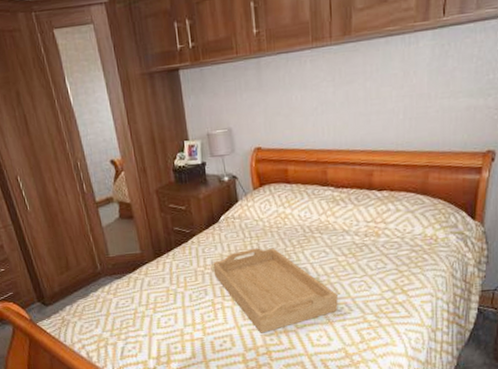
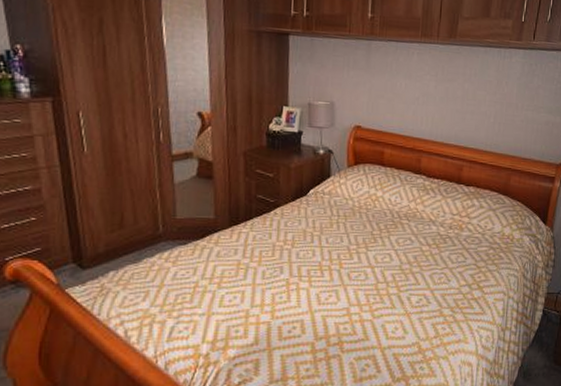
serving tray: present [213,248,338,334] -> none [293,227,418,321]

